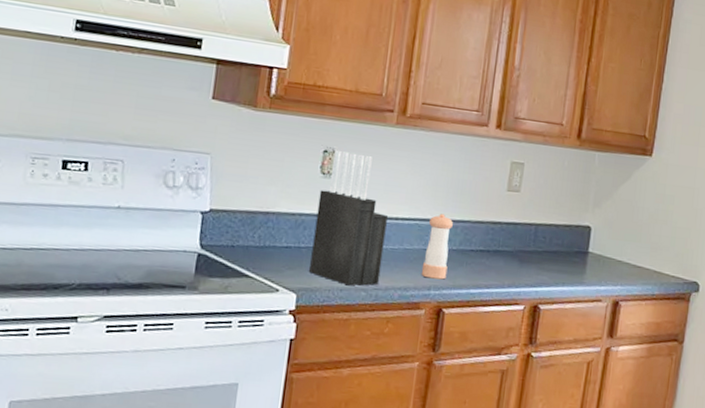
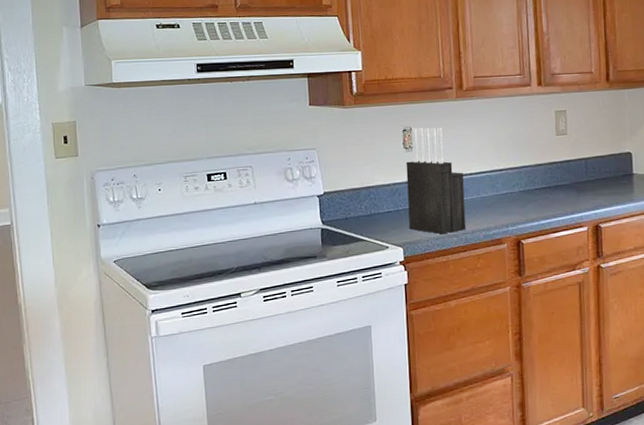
pepper shaker: present [421,213,453,280] -> none [497,163,520,218]

